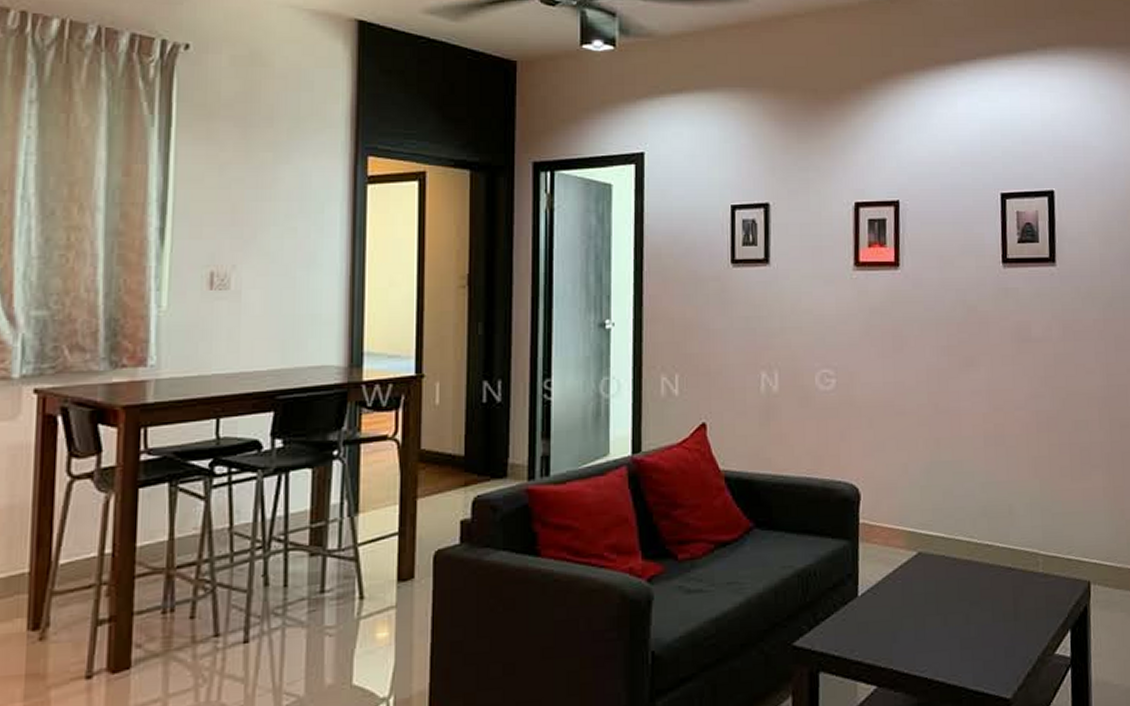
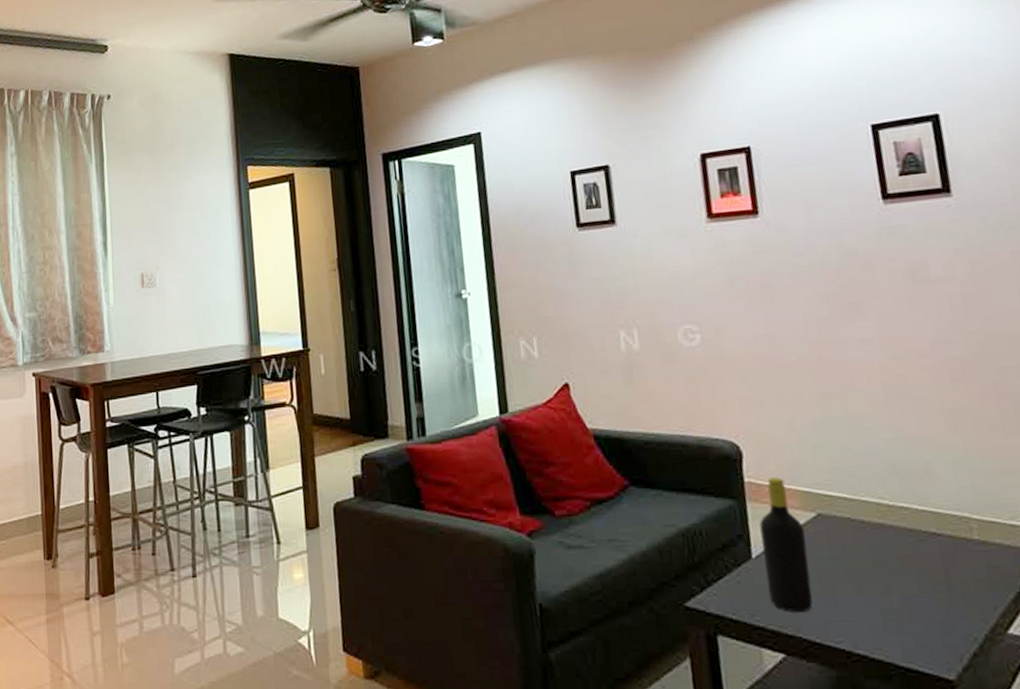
bottle: none [868,518,906,646] -> present [759,477,813,612]

